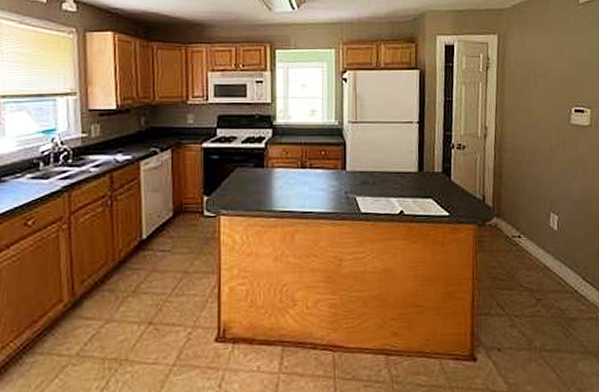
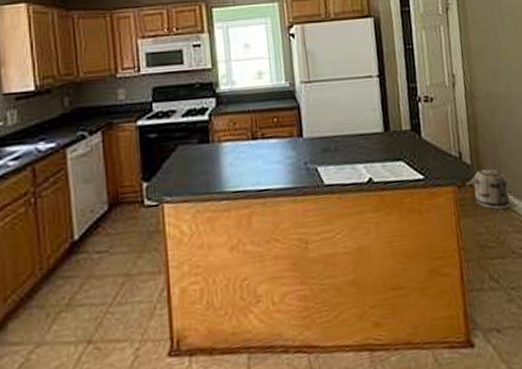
basket: none [492,206,524,248] -> present [474,161,511,210]

